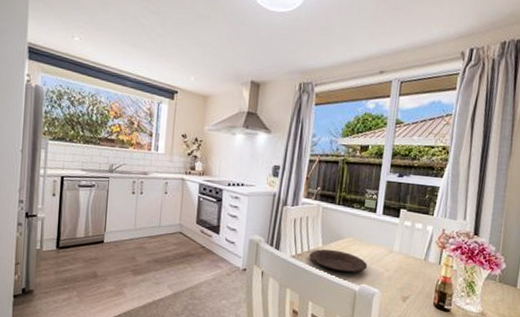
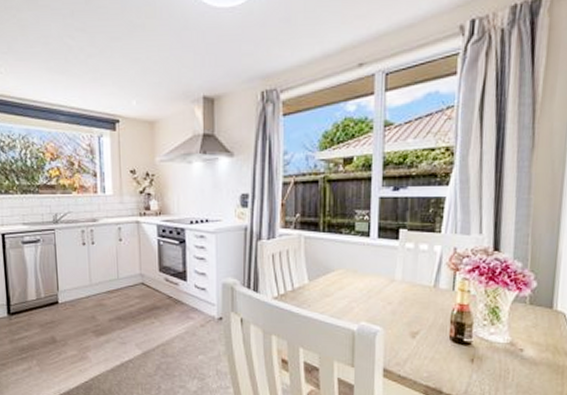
plate: present [309,249,368,272] -> none [295,285,366,310]

